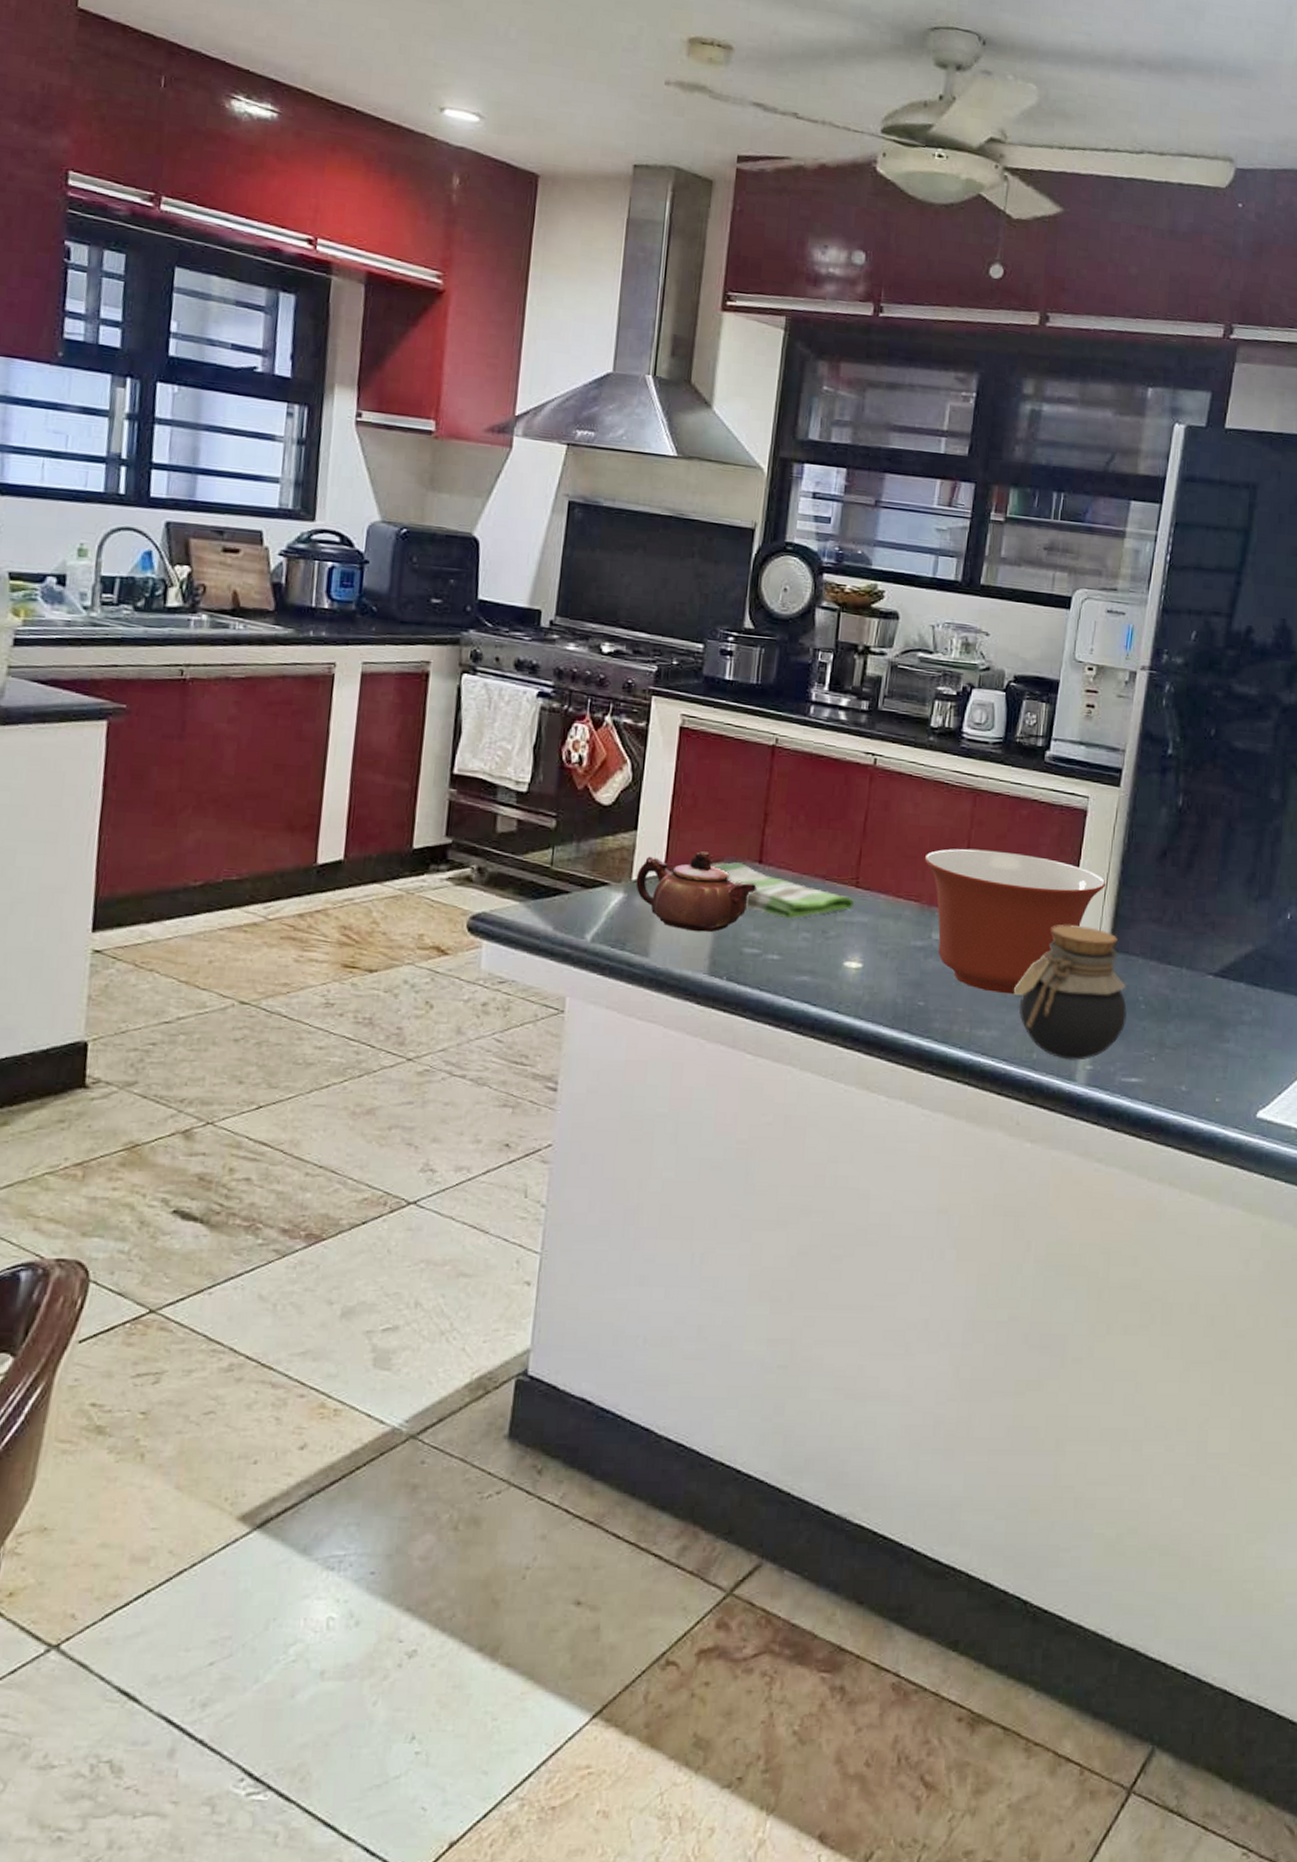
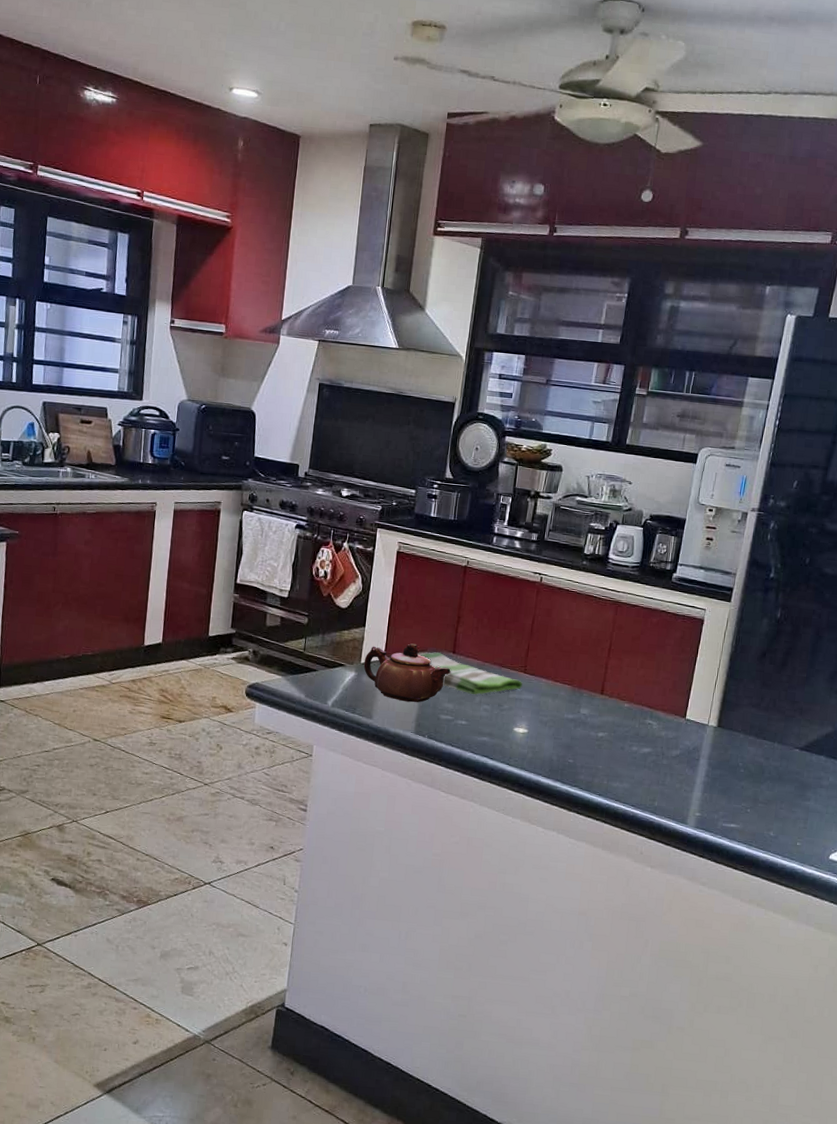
mixing bowl: present [924,848,1106,995] -> none [576,646,717,757]
jar: present [1014,925,1127,1060] -> none [642,706,730,809]

